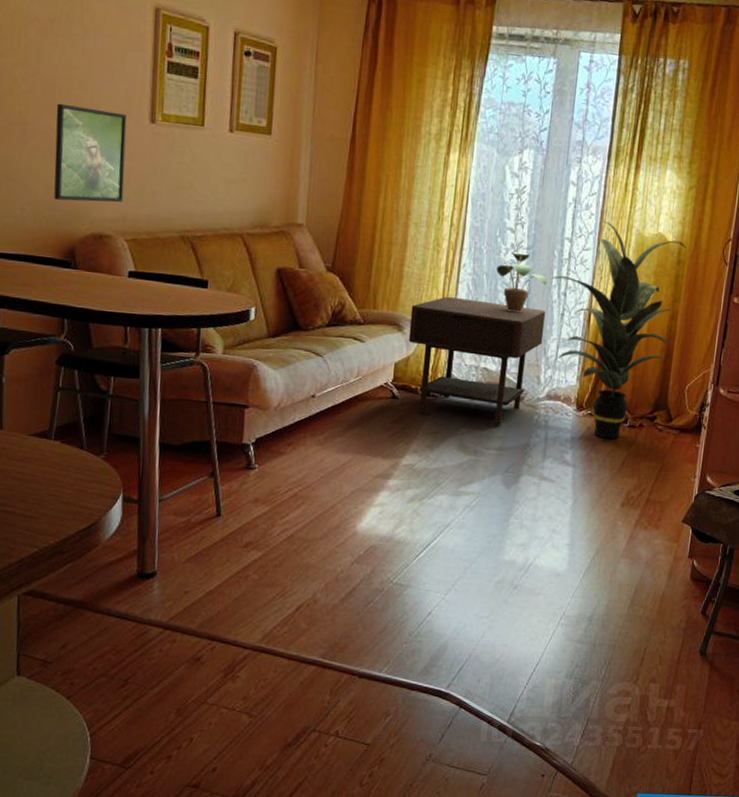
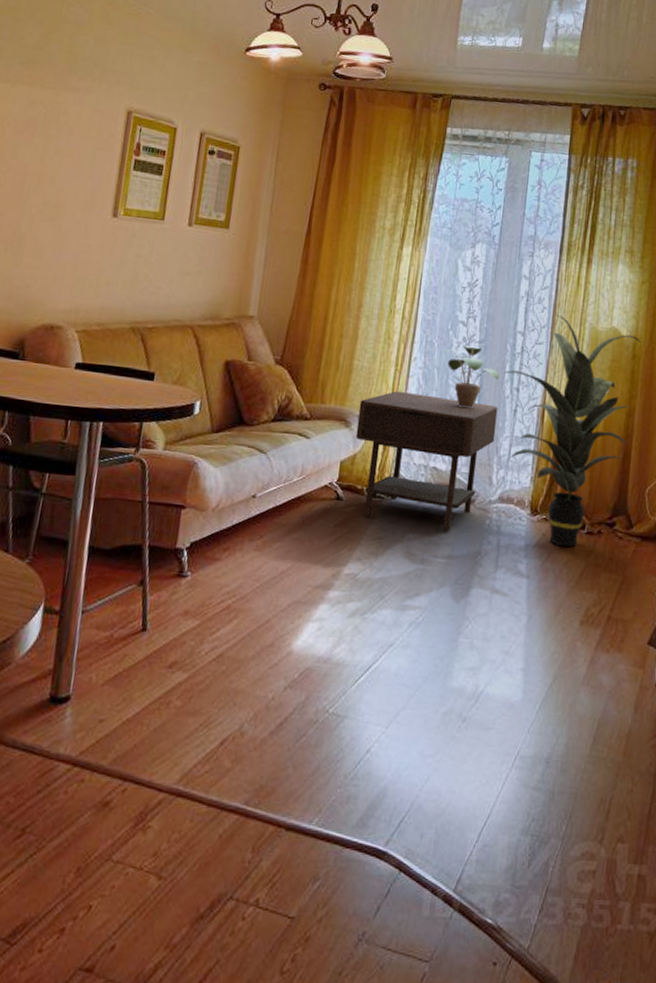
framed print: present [54,103,127,203] -> none [10,198,91,294]

